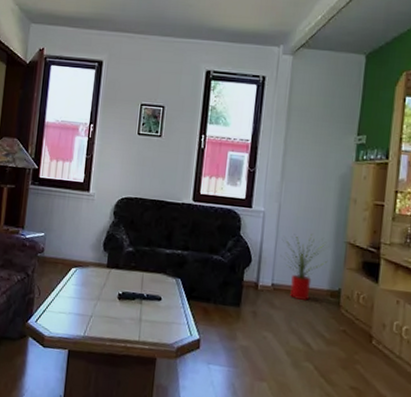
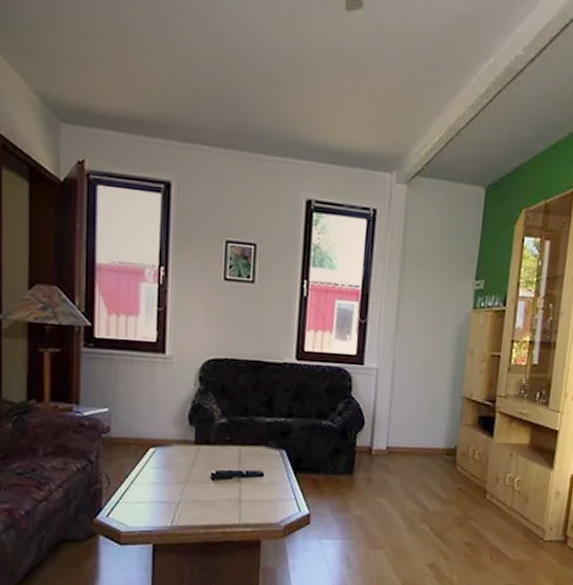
house plant: present [283,233,328,302] -> none [398,389,444,463]

